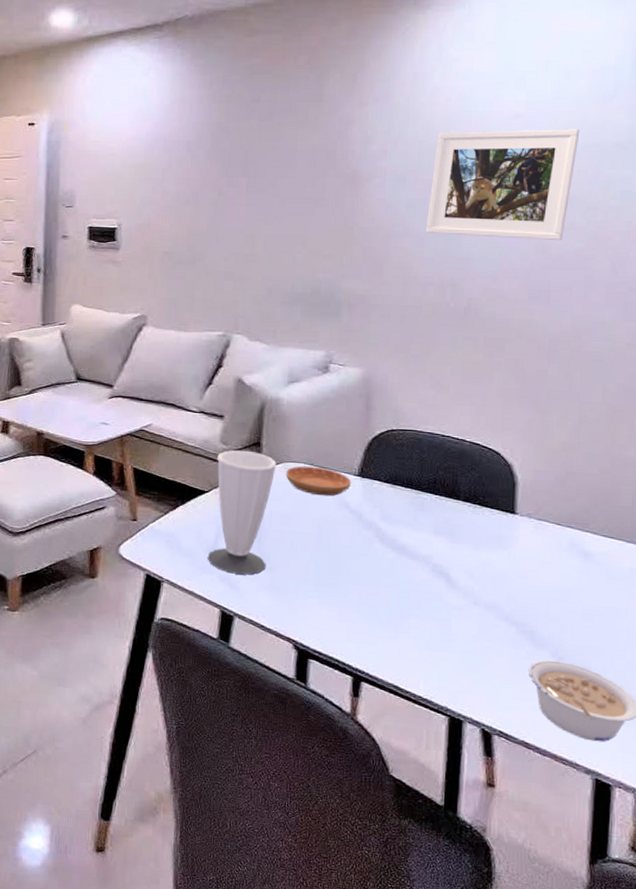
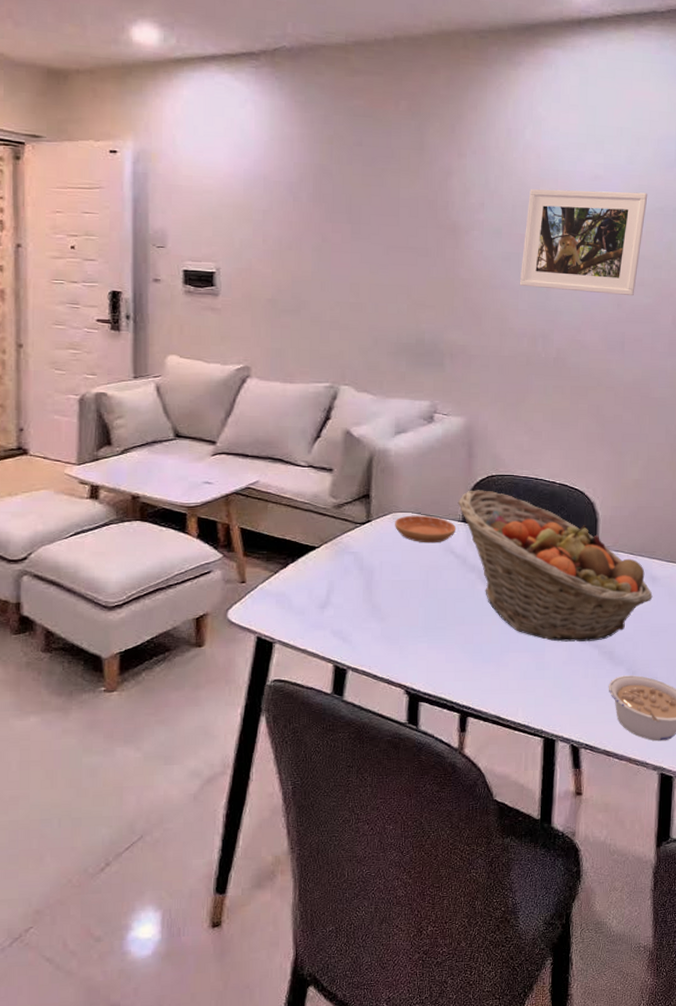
cup: present [207,450,277,575] -> none [319,503,386,627]
fruit basket: none [353,444,585,618] -> present [457,490,653,642]

